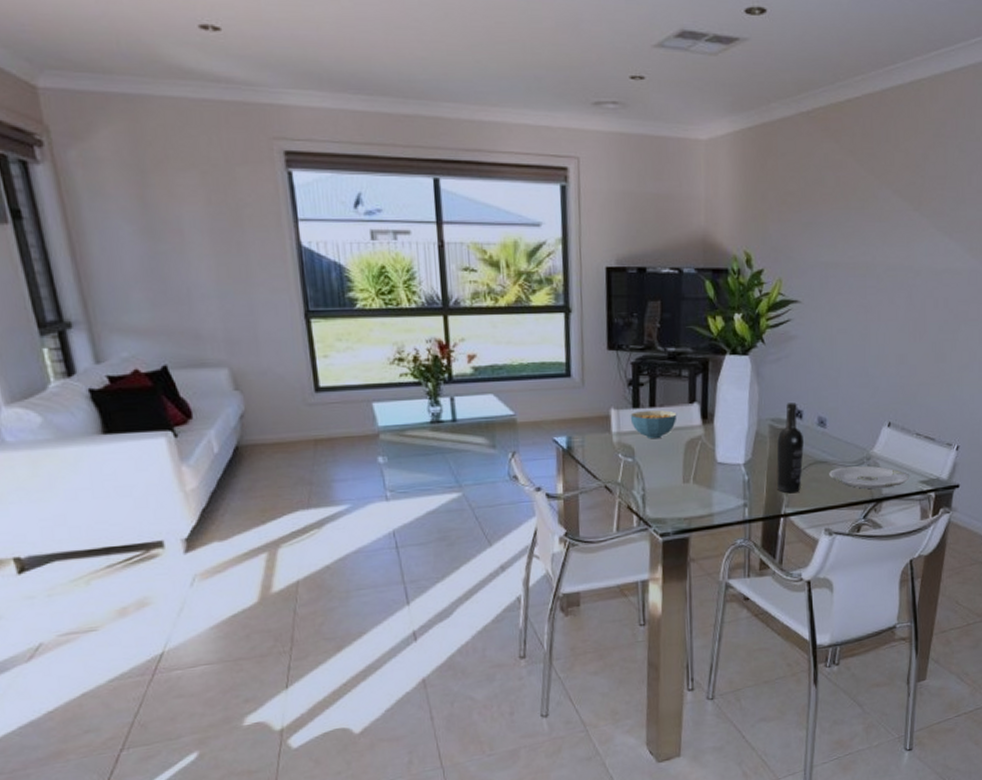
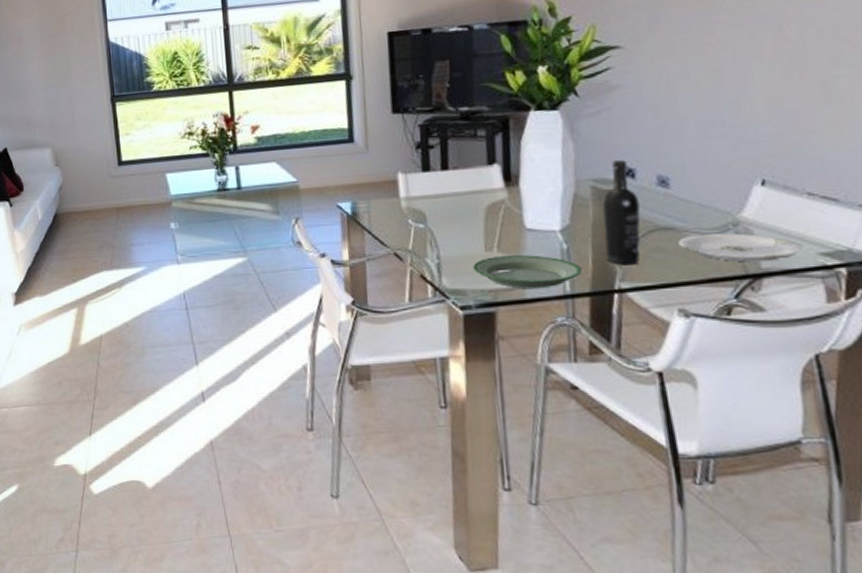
cereal bowl: present [630,410,677,439] -> none [419,173,475,204]
plate: none [671,486,758,516] -> present [472,255,582,288]

